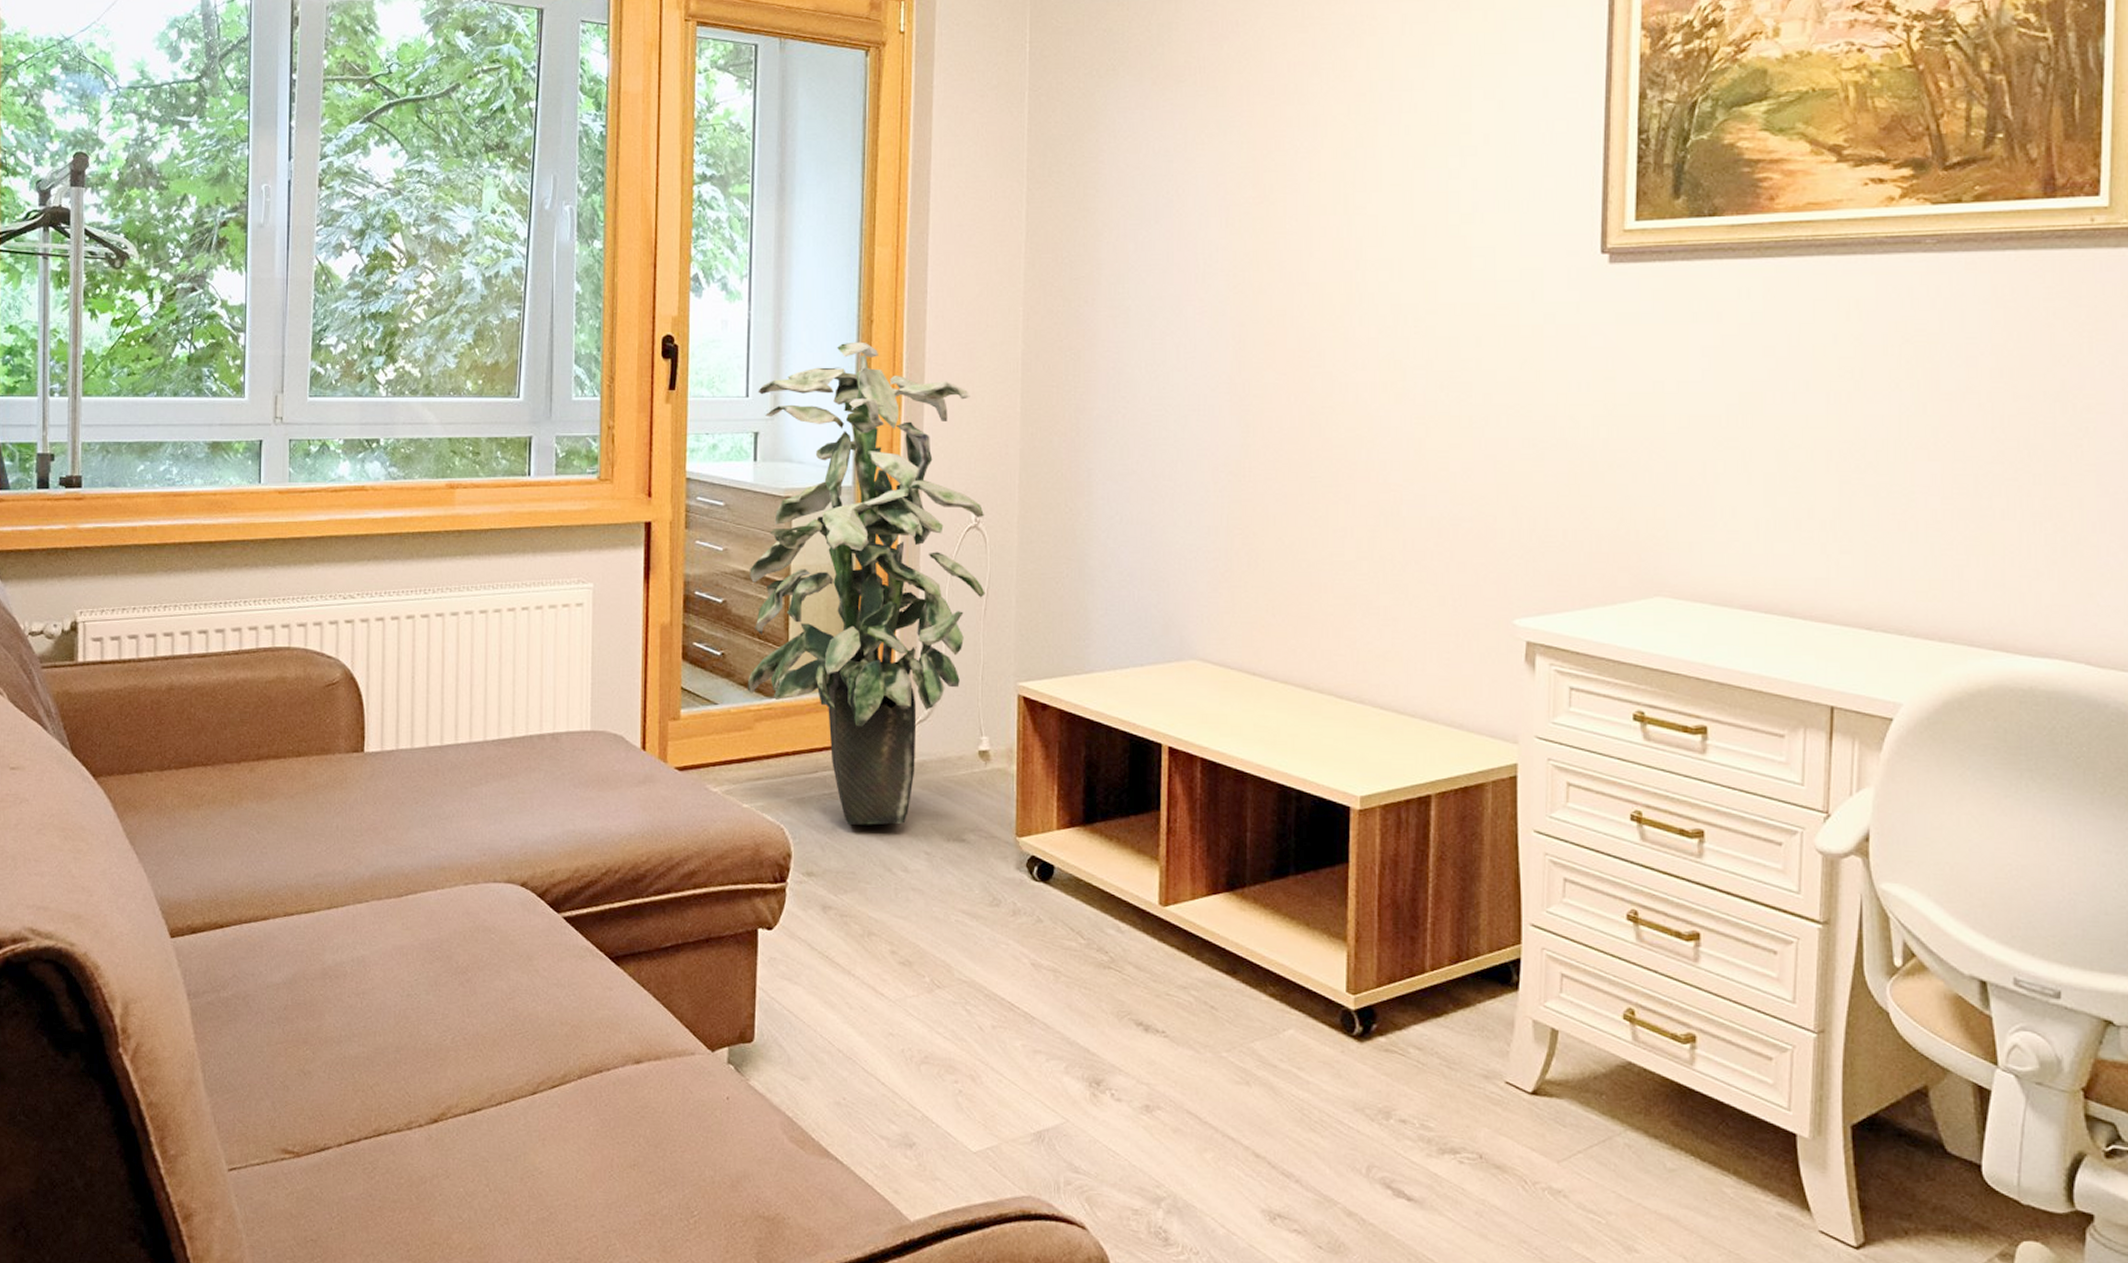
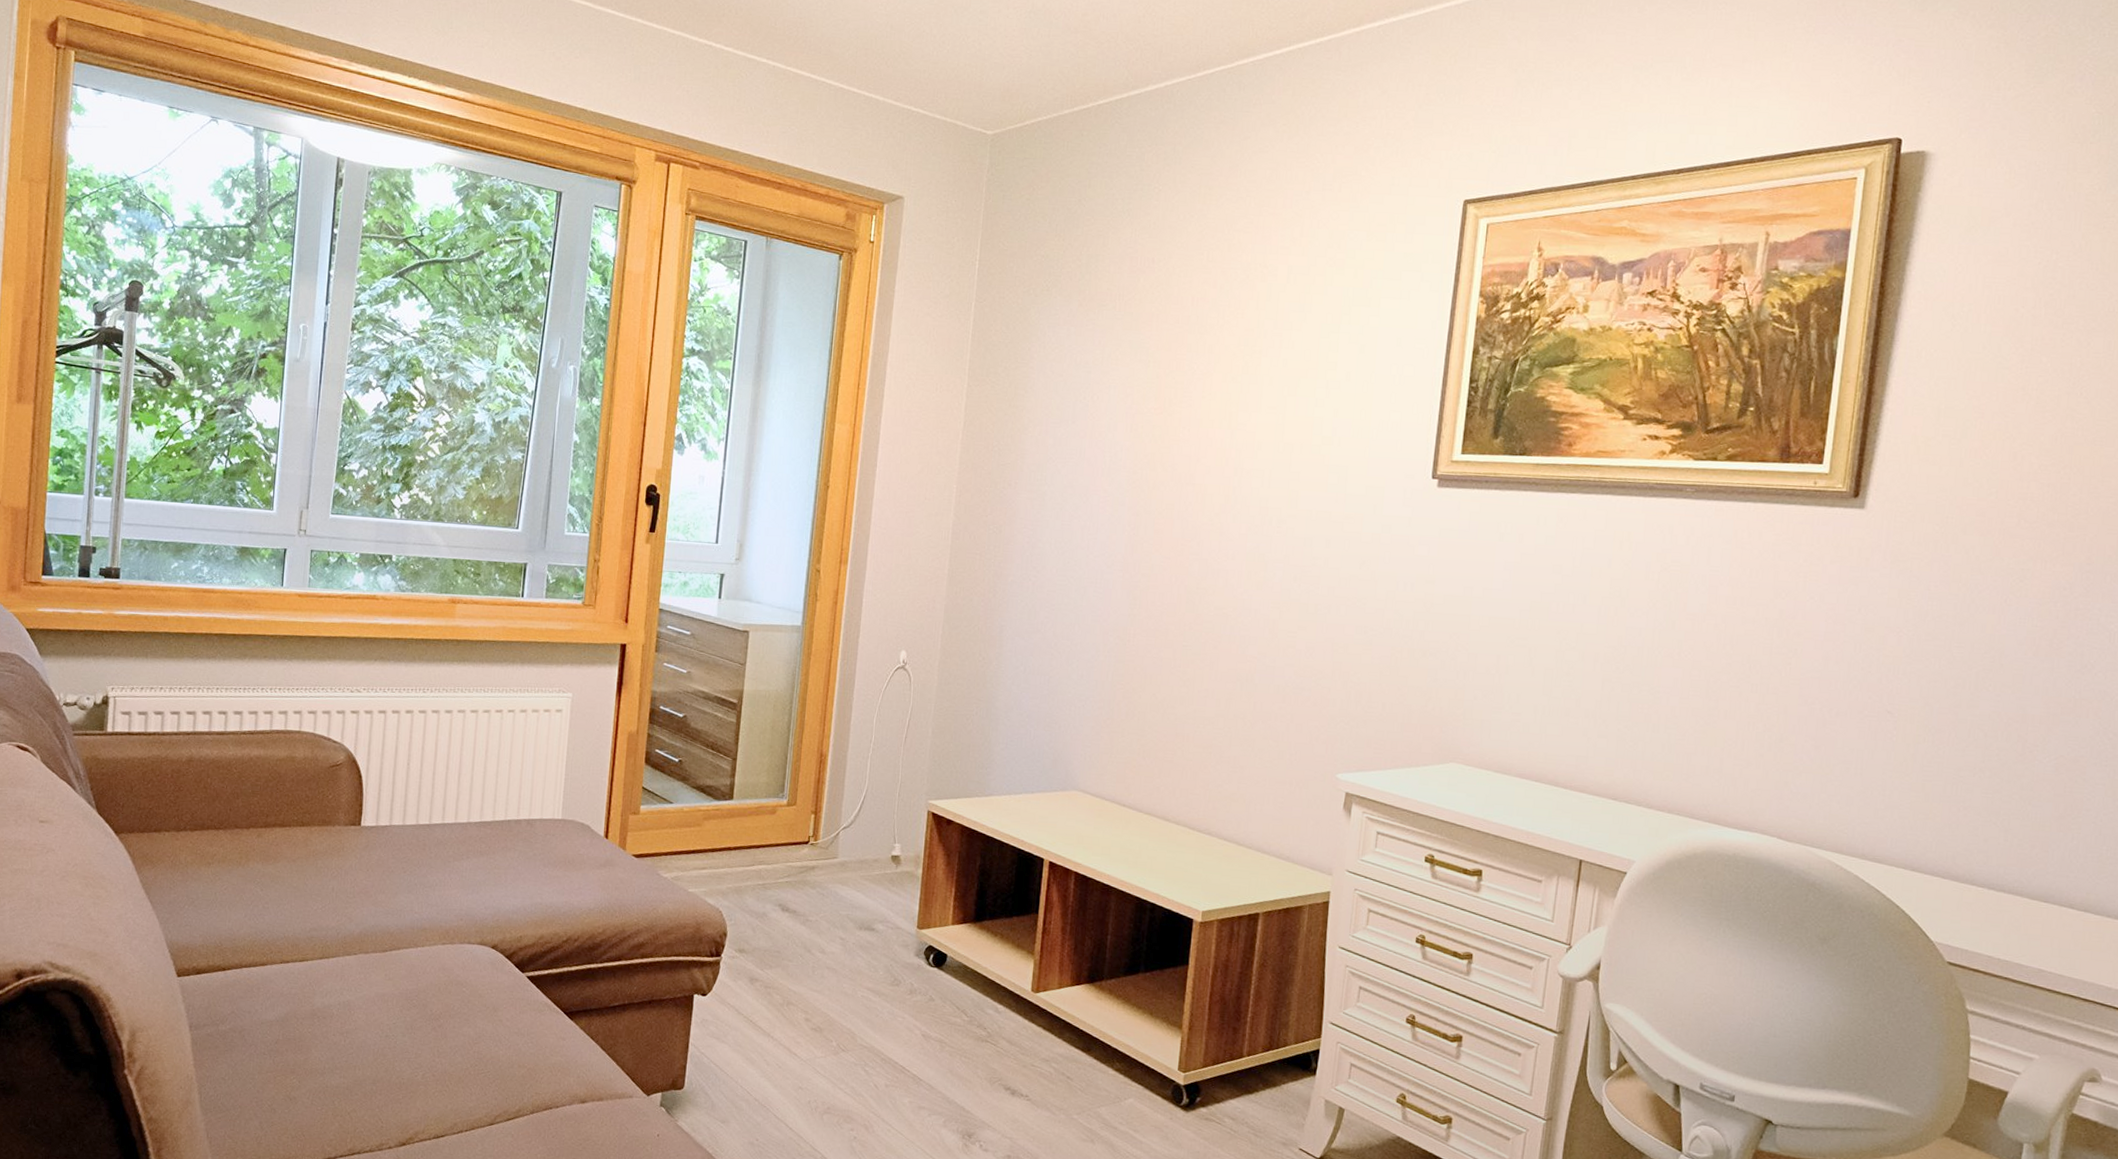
indoor plant: present [747,342,985,825] -> none [699,503,911,913]

